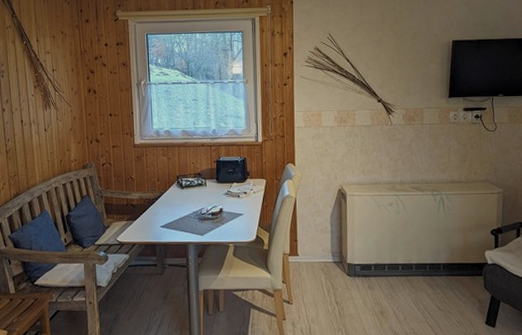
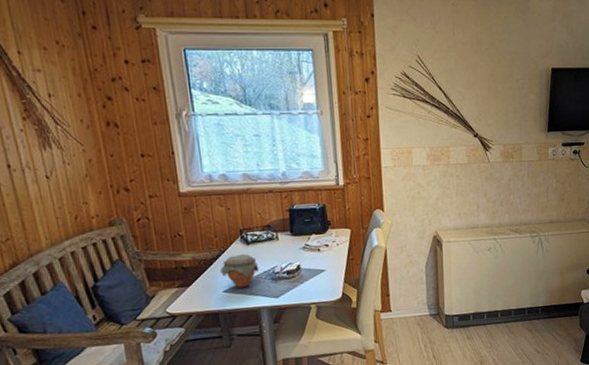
jar: none [160,196,190,225] -> present [220,254,259,288]

